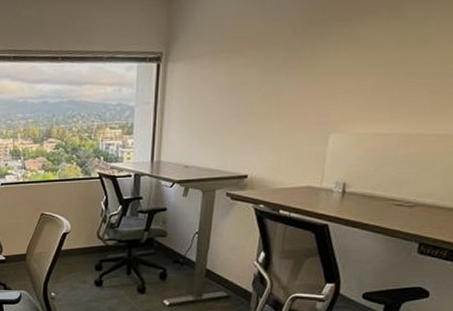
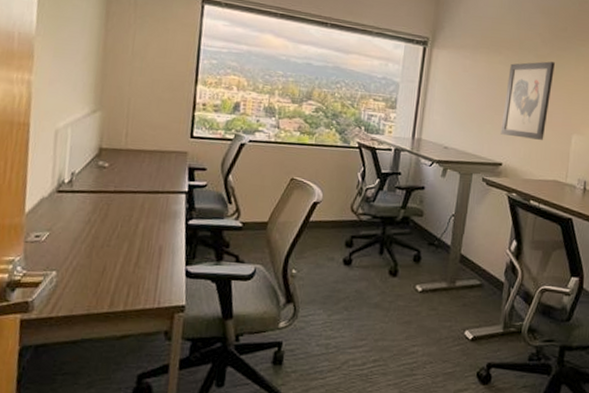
wall art: none [245,53,309,146] -> present [500,61,555,140]

